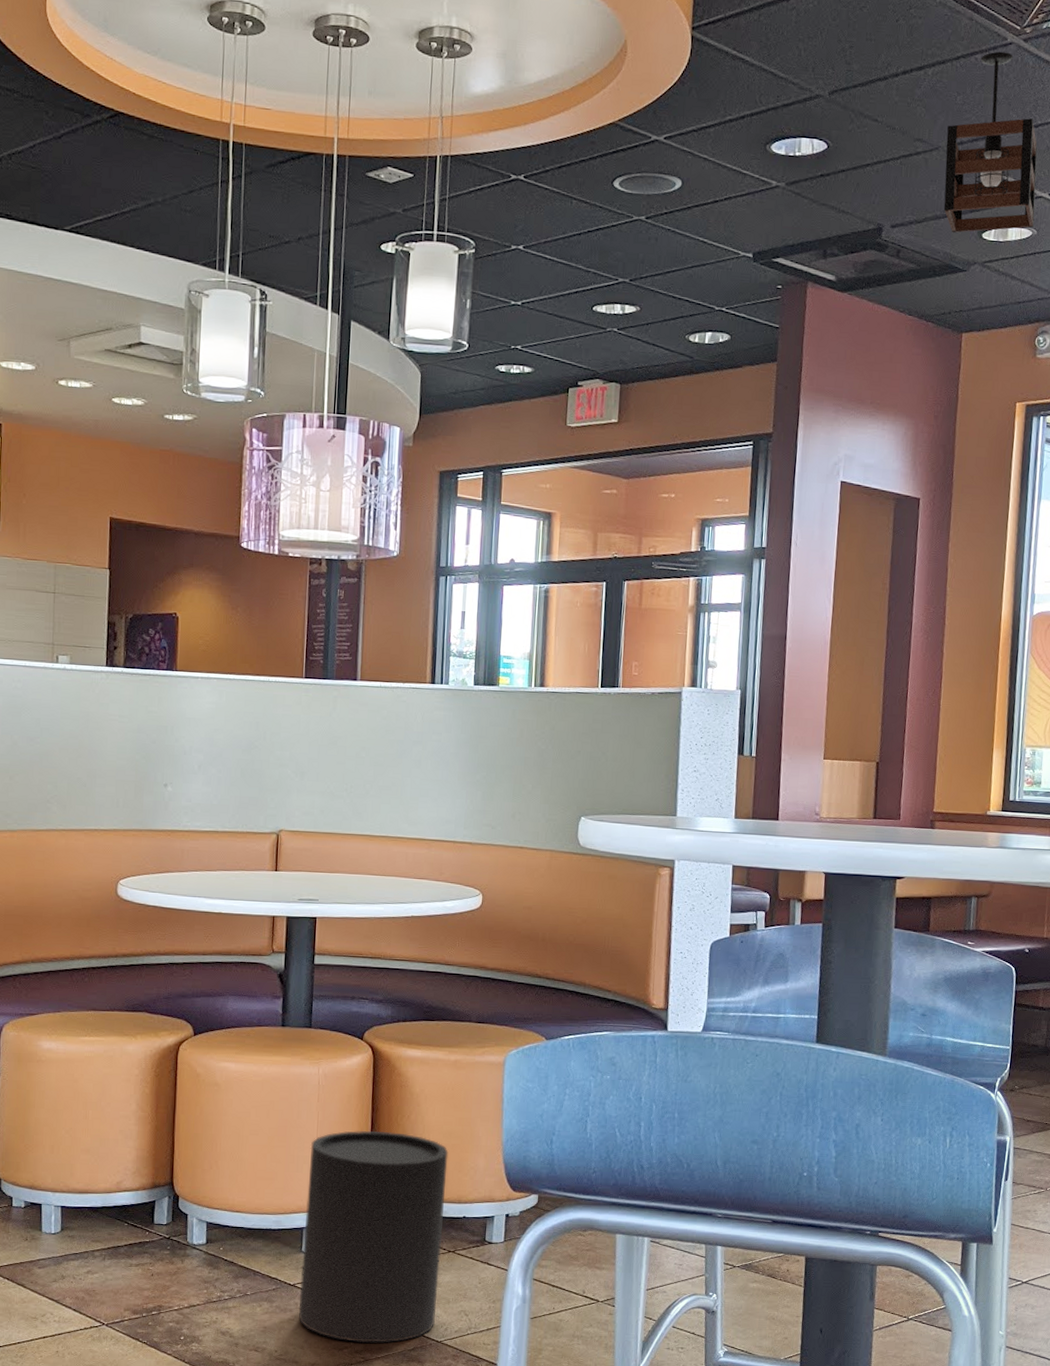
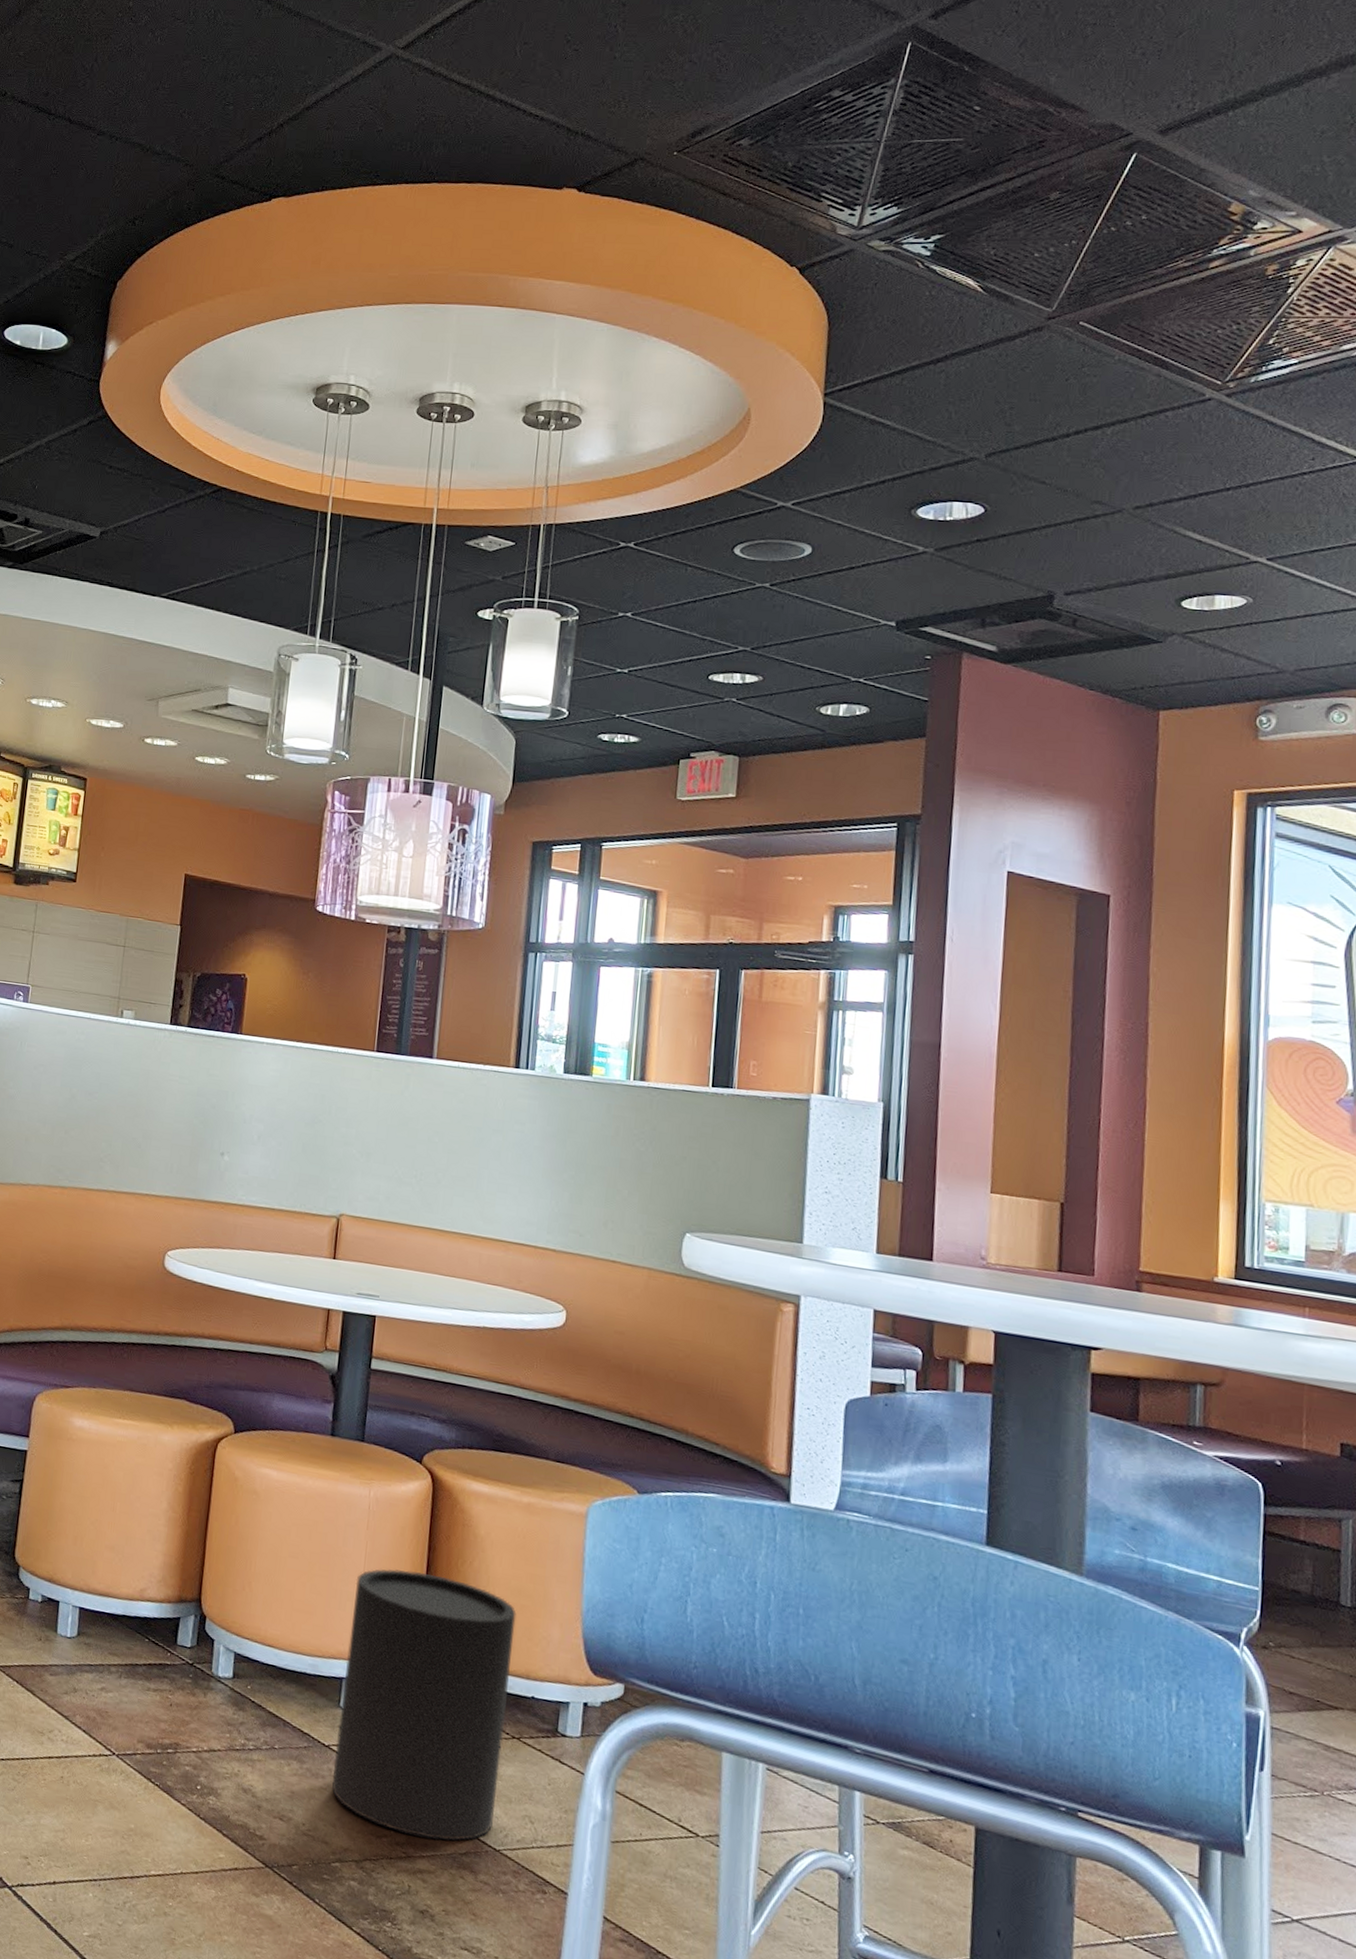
pendant light: present [943,51,1038,233] -> none [1130,408,1250,602]

